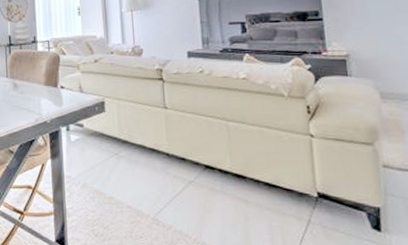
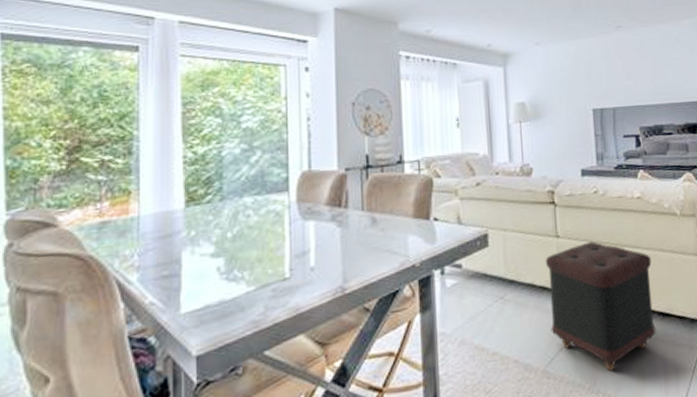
ottoman: none [154,114,262,228] -> present [545,241,656,371]

